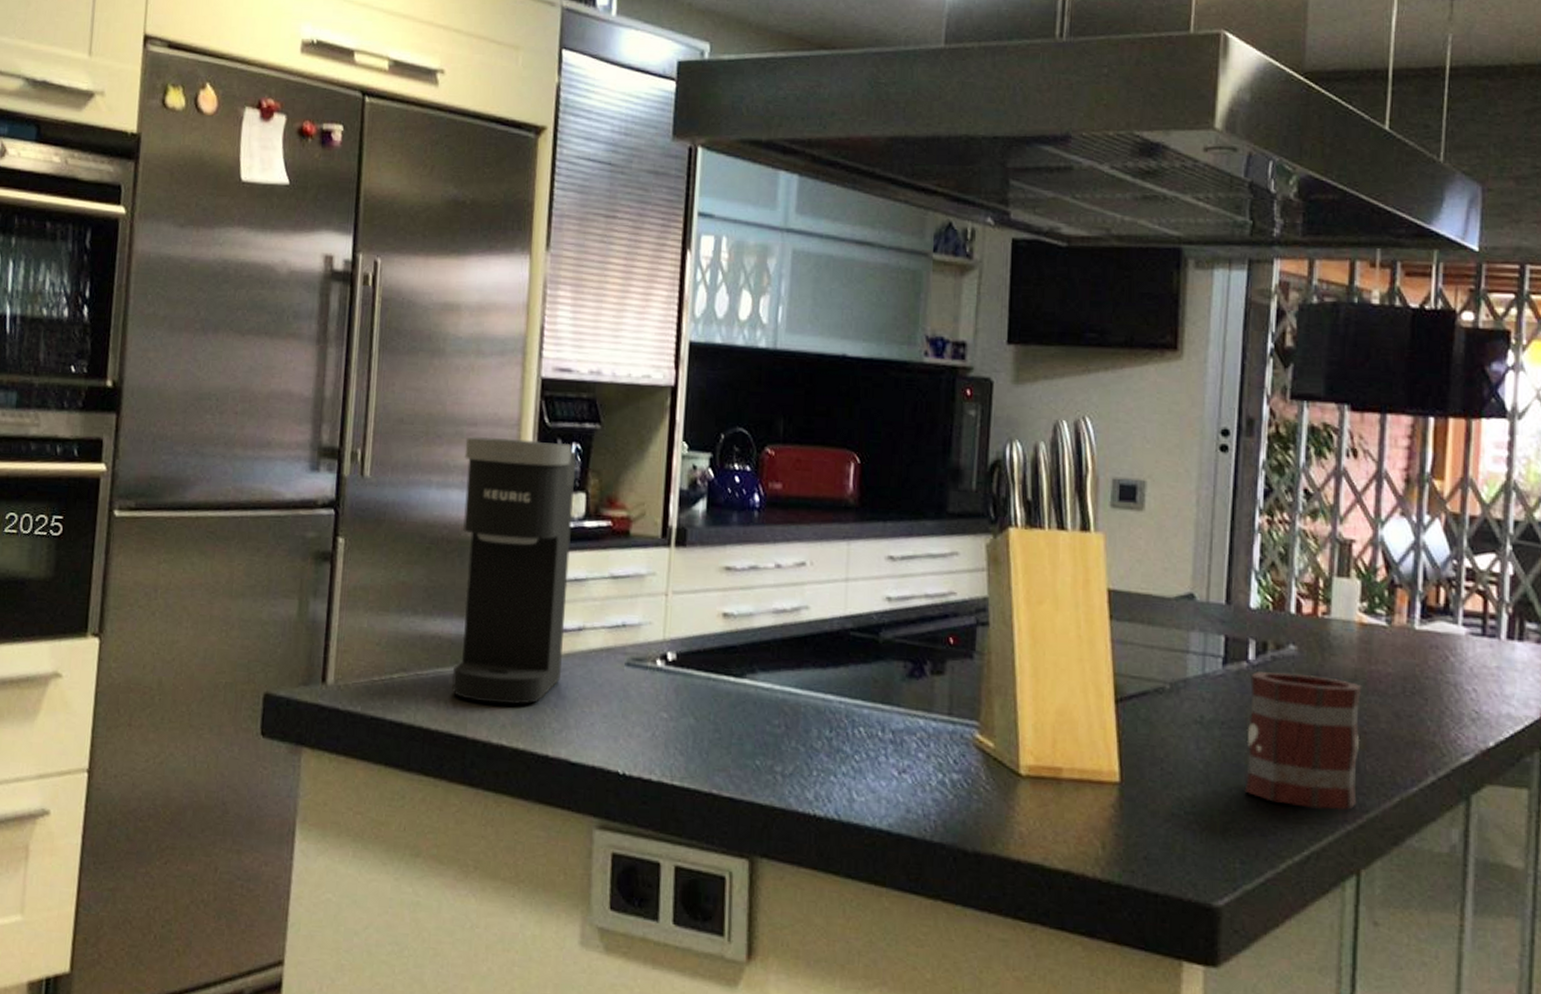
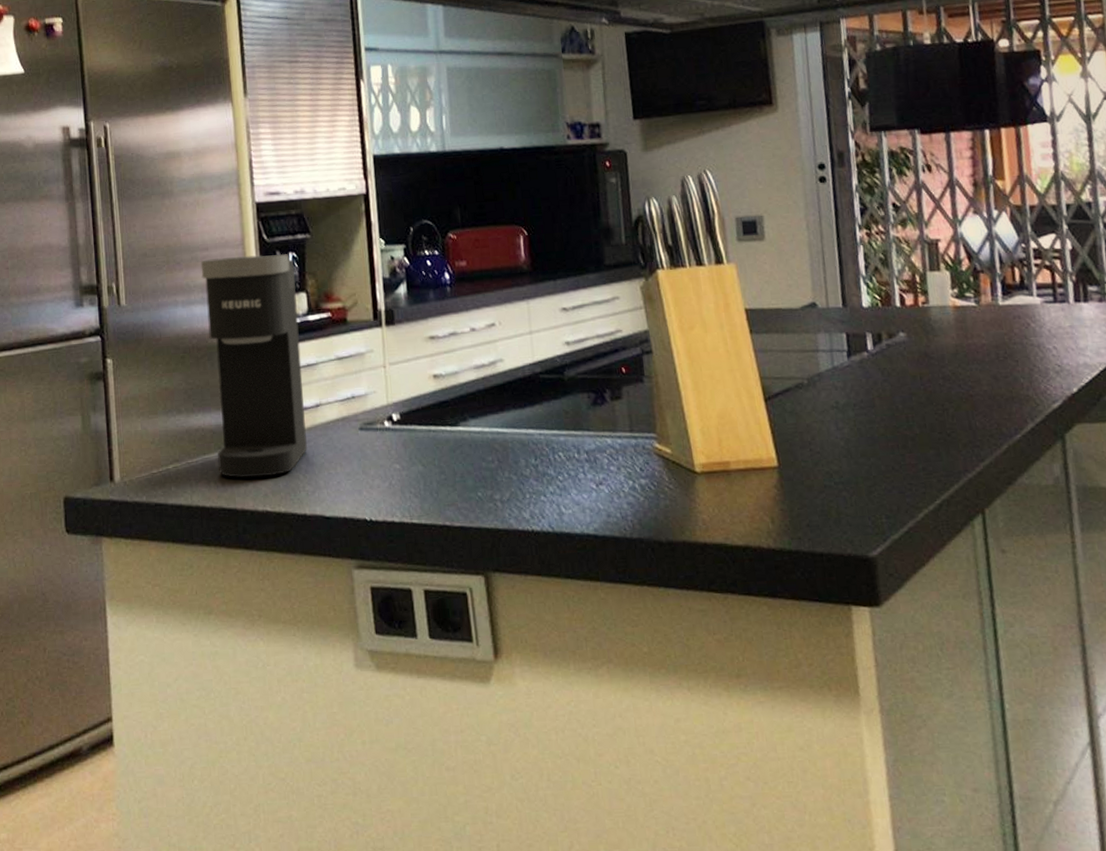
mug: present [1244,672,1362,811] -> none [871,355,973,465]

